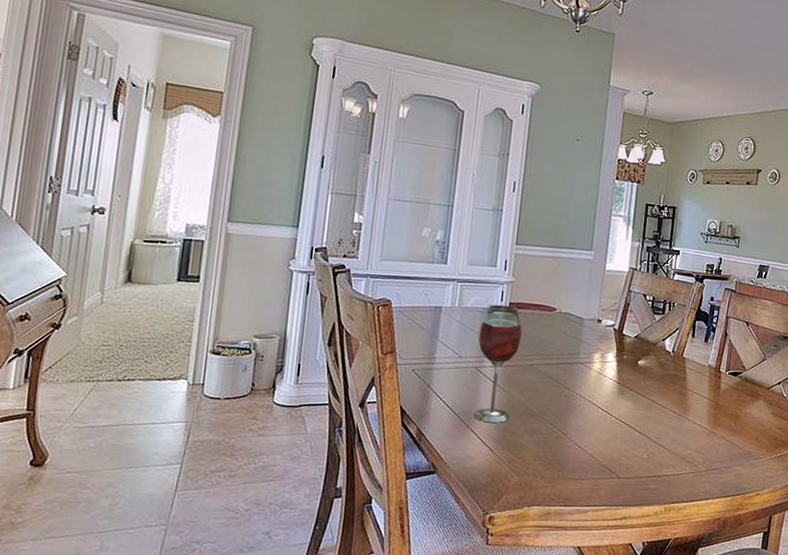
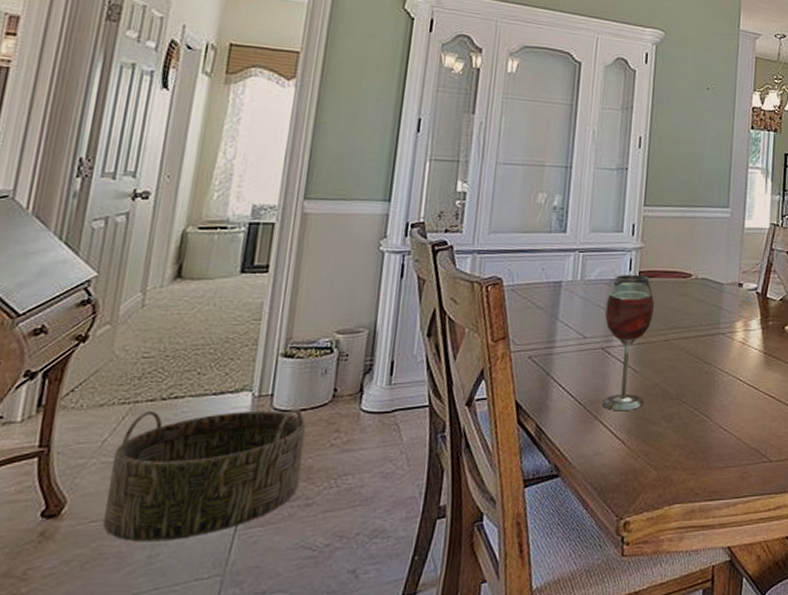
basket: none [76,388,231,493] -> present [103,409,307,542]

